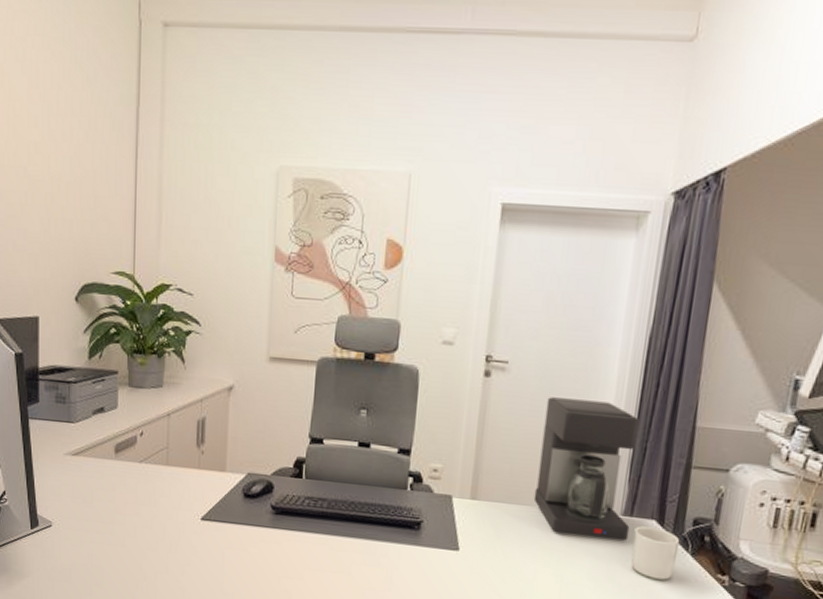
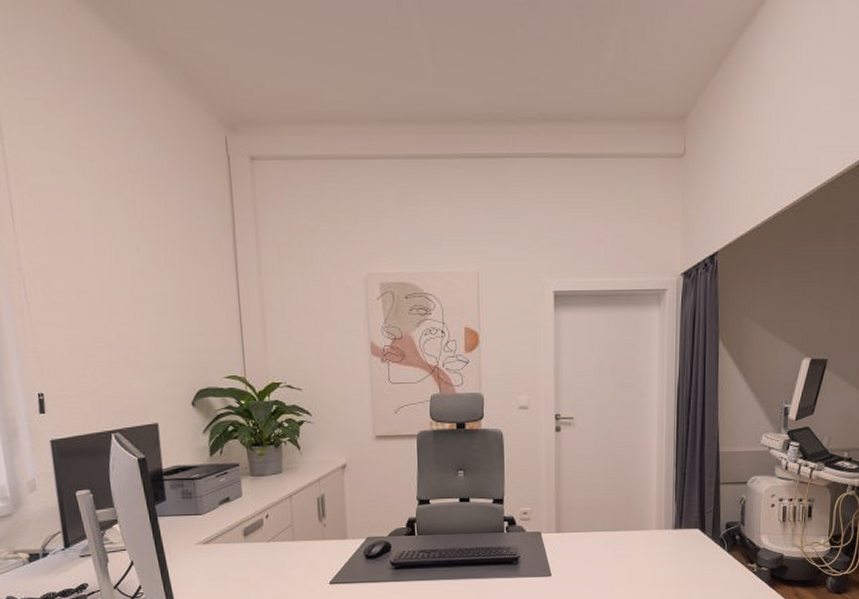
coffee maker: present [533,397,639,541] -> none [605,441,681,550]
mug: present [630,526,680,581] -> none [684,534,718,576]

